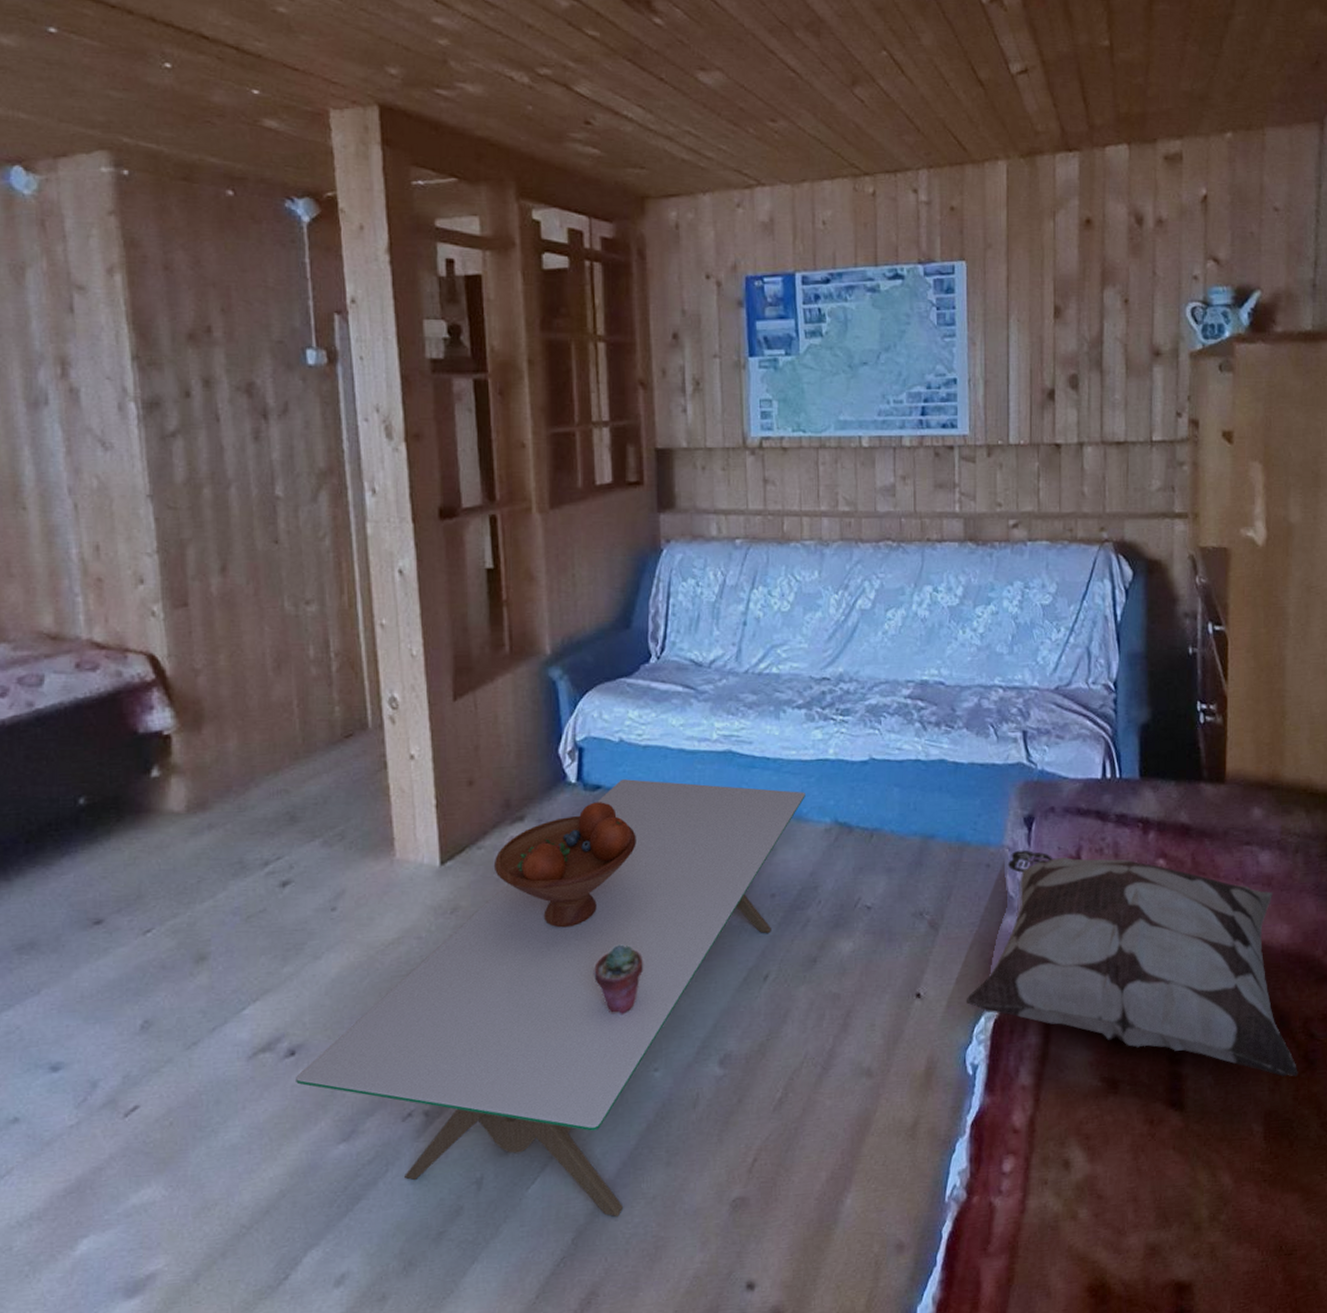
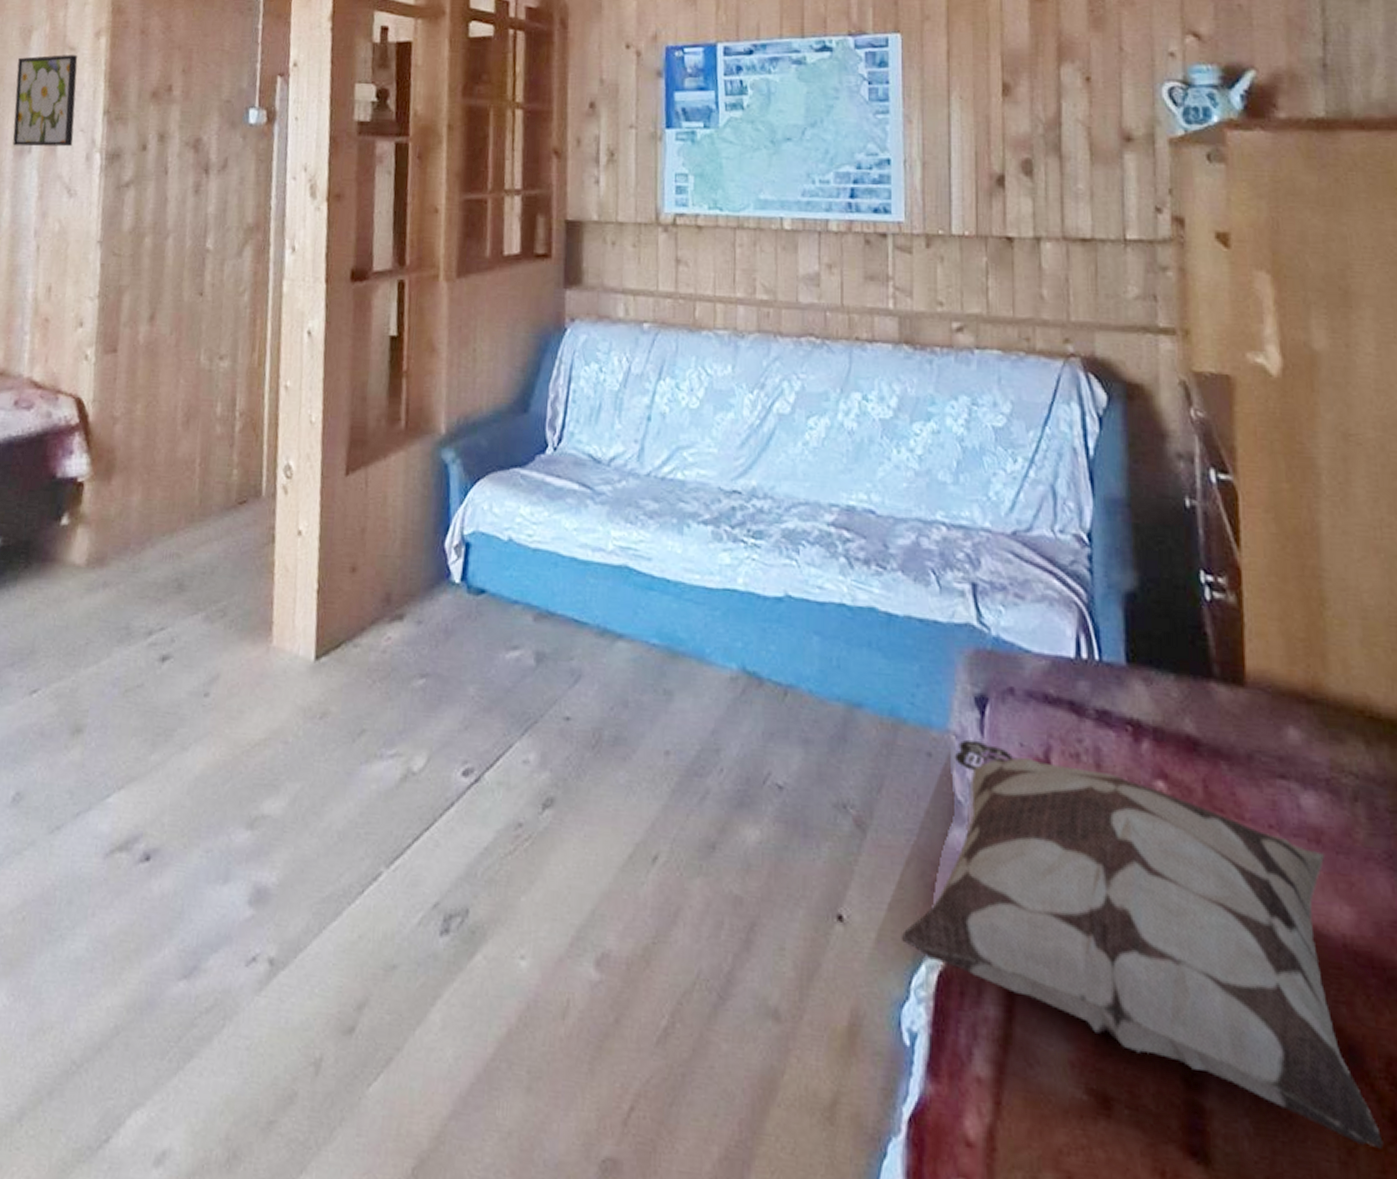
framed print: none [13,293,99,398] -> present [12,54,78,147]
coffee table: present [296,779,805,1217] -> none [146,585,709,1149]
fruit bowl: present [493,802,636,928] -> none [368,608,519,756]
potted succulent: present [593,944,644,1015] -> none [461,786,518,878]

